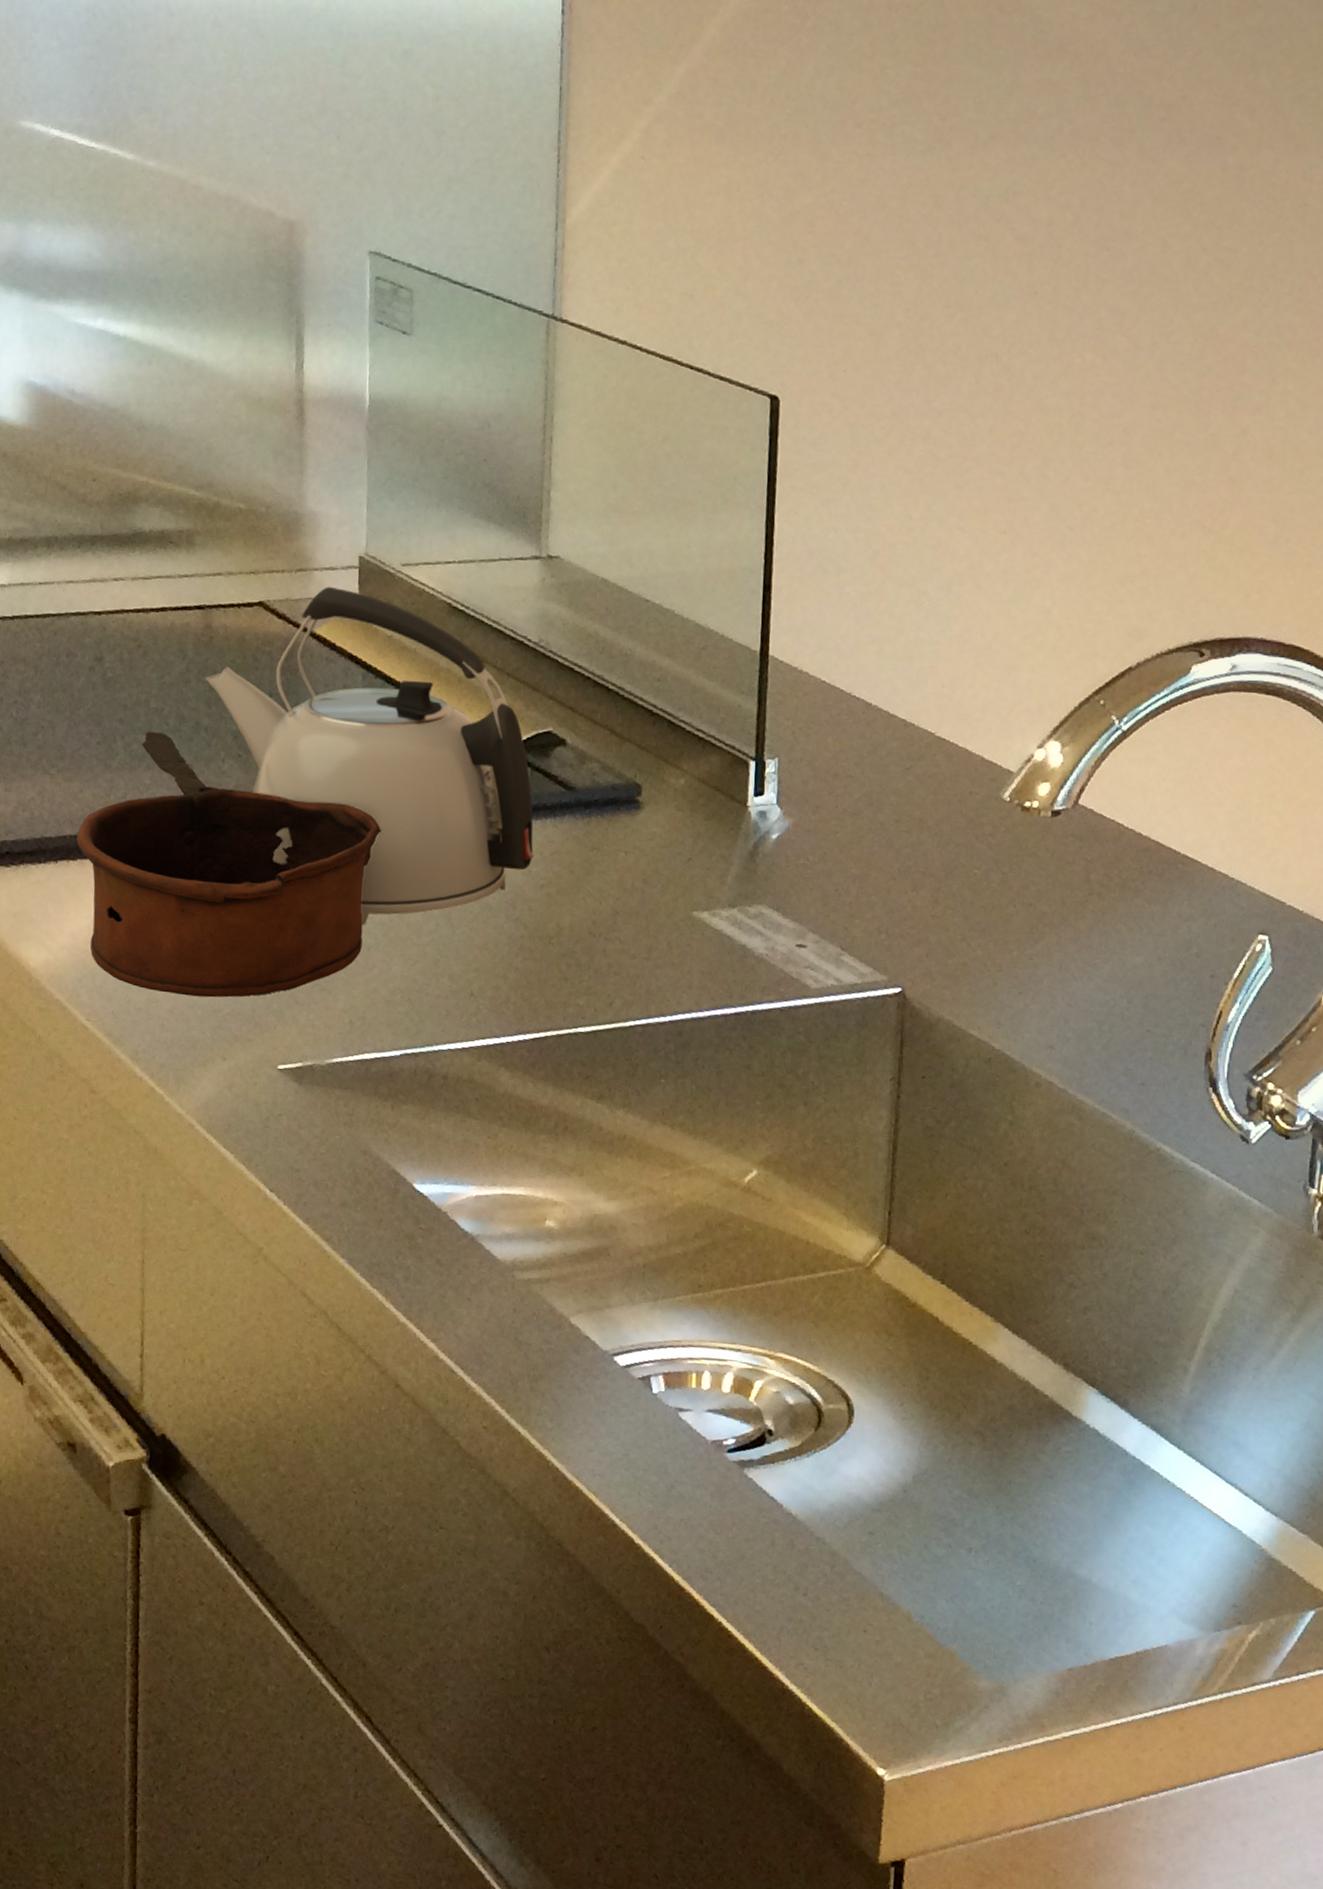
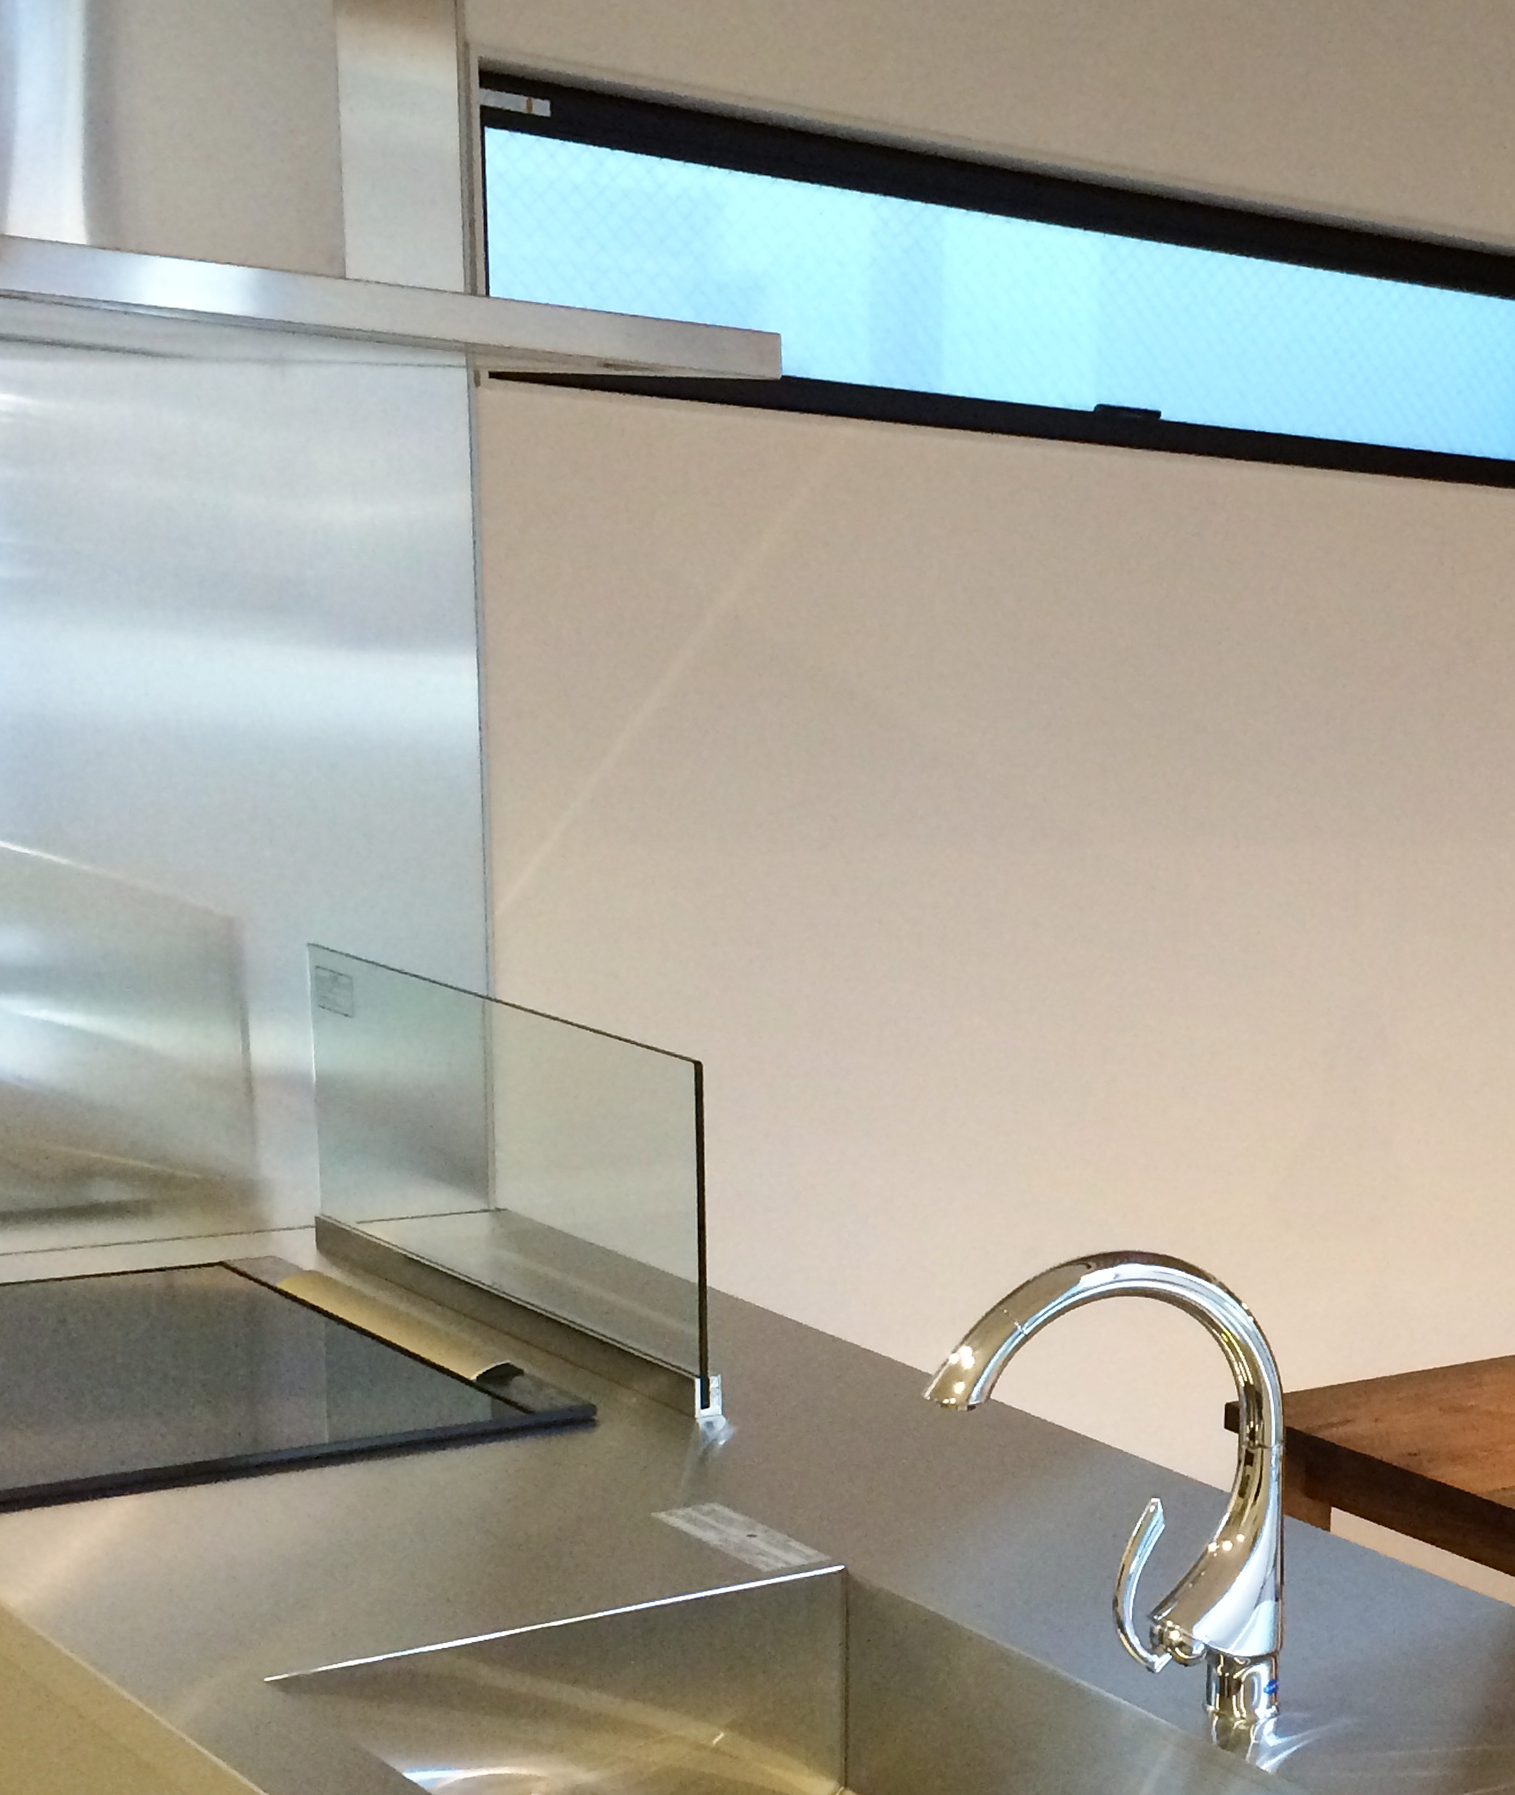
cooking pot: present [77,731,382,998] -> none [50,1384,353,1622]
kettle: present [206,586,534,925] -> none [171,1245,499,1547]

